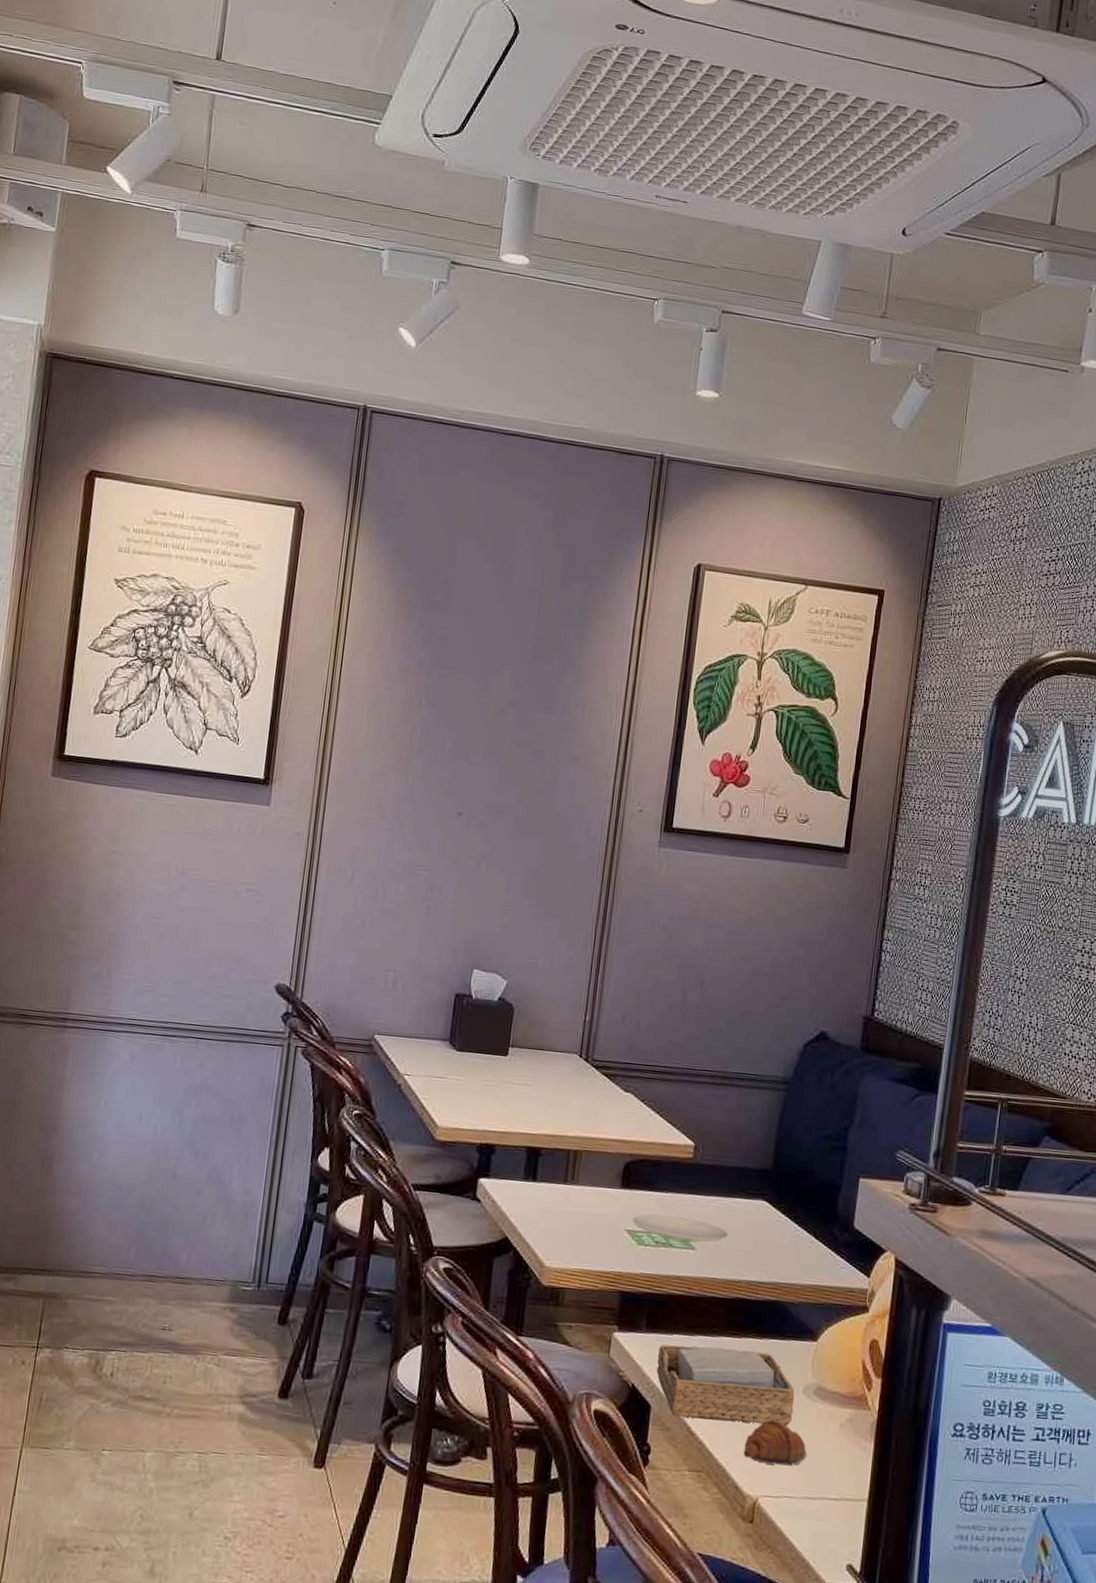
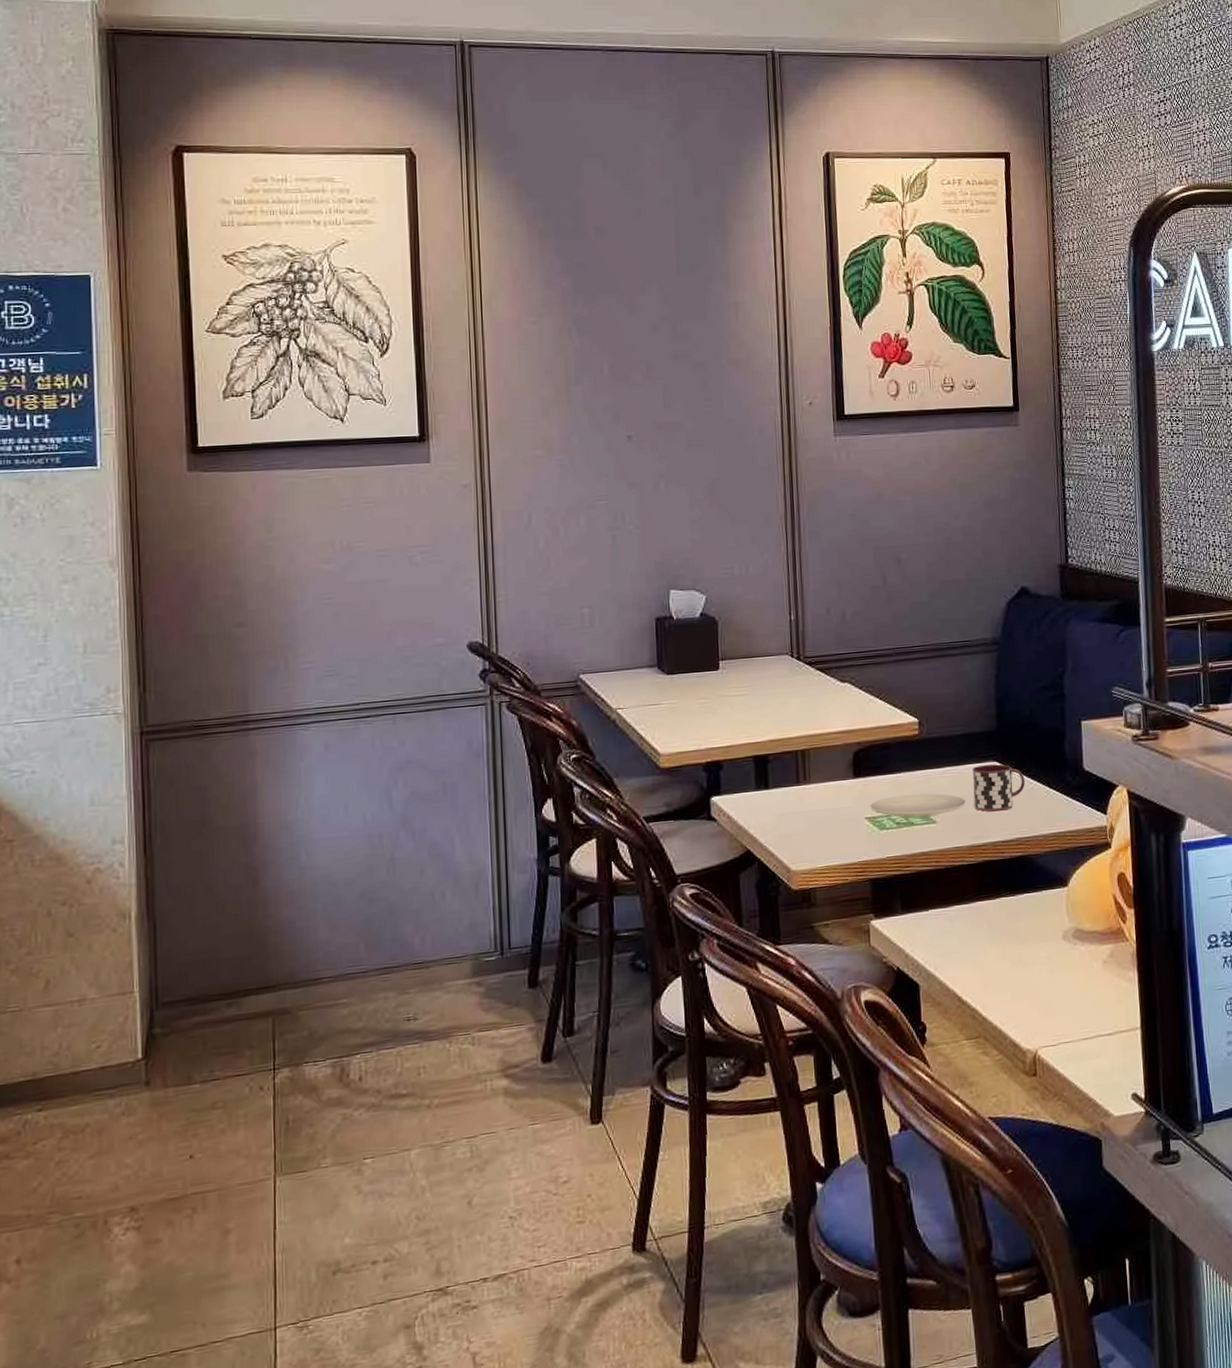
napkin holder: present [656,1344,795,1426] -> none [917,908,1057,990]
cup: none [736,1201,792,1252] -> present [972,764,1025,812]
croissant: present [743,1419,808,1465] -> none [1015,971,1077,1016]

